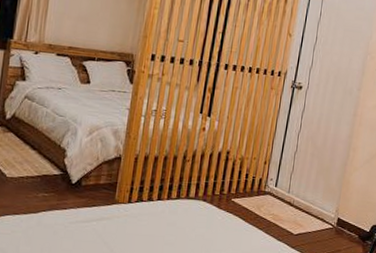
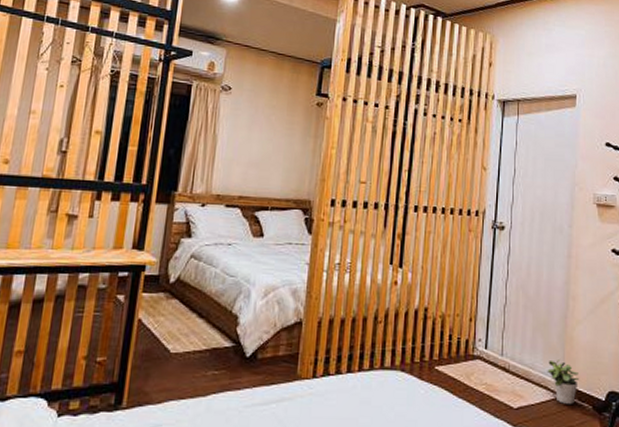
potted plant: none [325,198,351,233] -> present [547,360,580,404]

